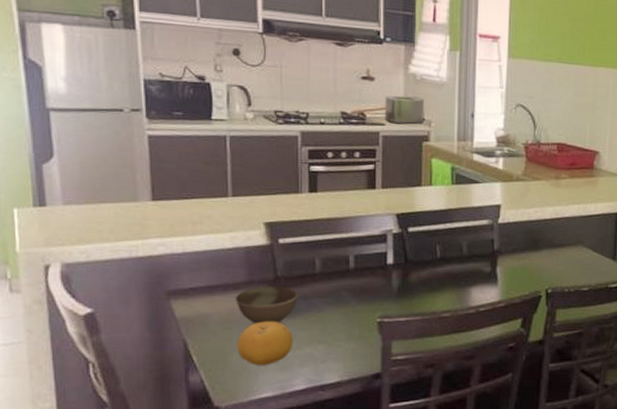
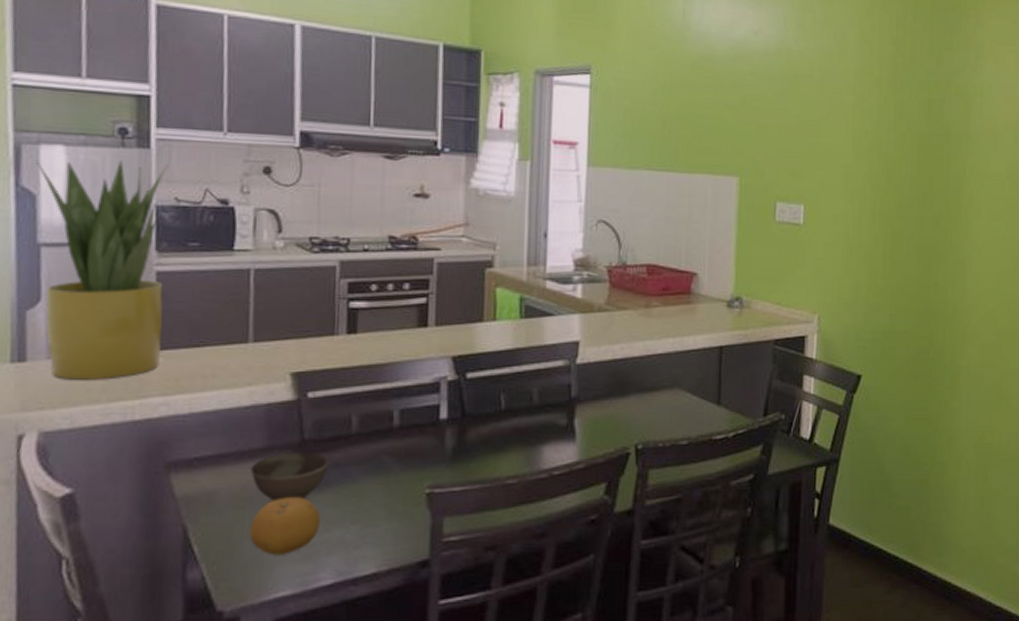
planter: none [39,37,157,223] -> present [36,160,168,380]
toaster: present [384,95,425,125] -> none [440,214,489,248]

